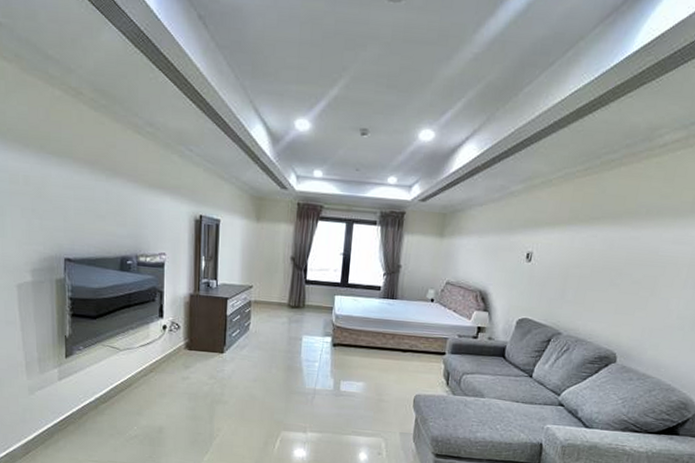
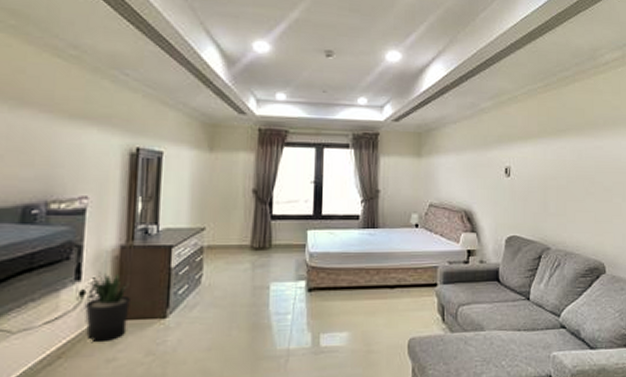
planter: none [168,313,198,364] -> present [87,272,130,342]

